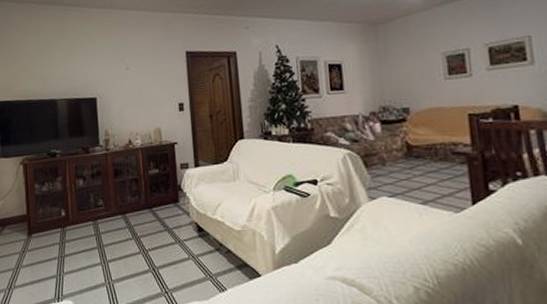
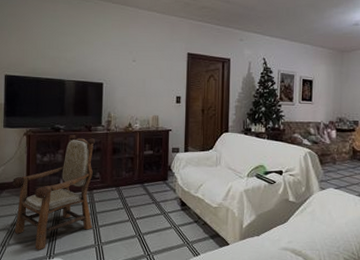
armchair: none [13,159,101,292] -> present [12,135,96,250]

